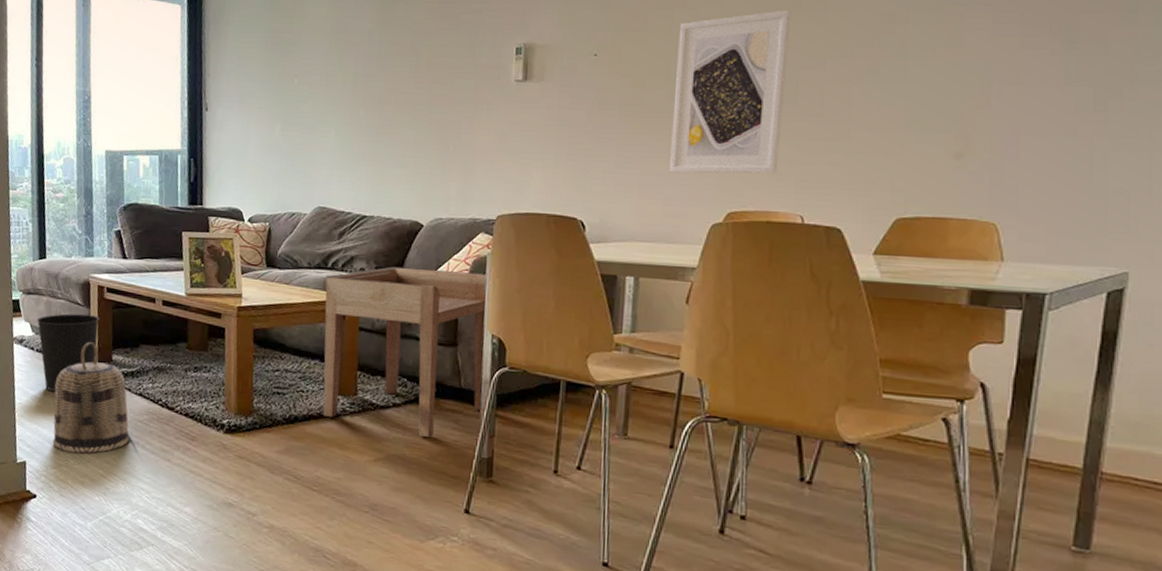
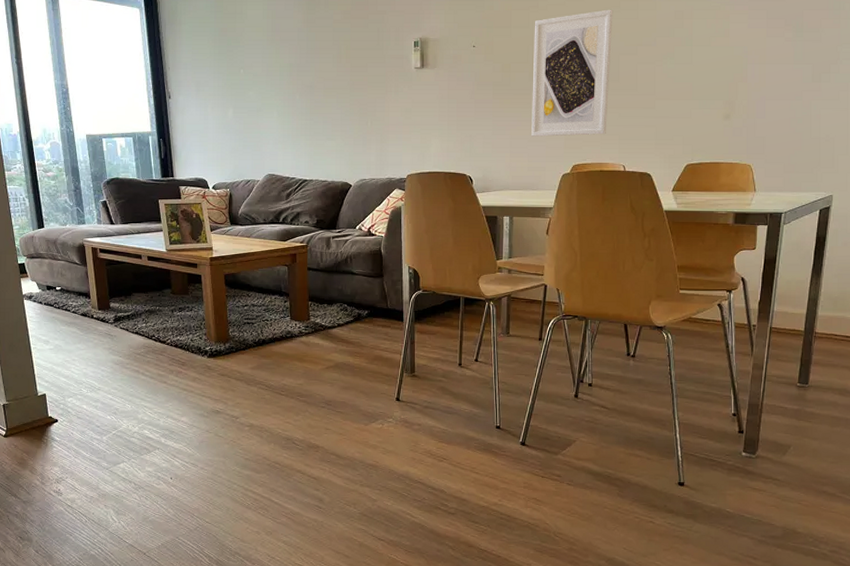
wastebasket: present [36,313,99,392] -> none [41,271,96,337]
basket: present [52,342,130,454] -> none [63,294,131,383]
side table: present [323,266,489,437] -> none [279,219,405,347]

